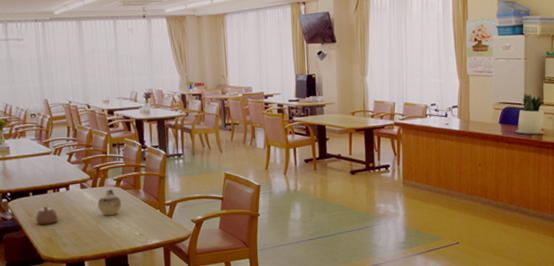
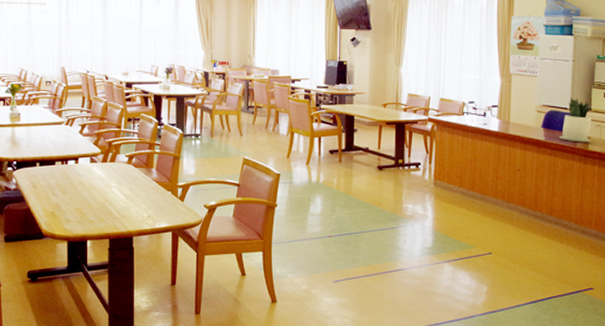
sugar bowl: present [36,205,58,225] -> none [40,178,64,198]
teapot: present [97,189,122,217] -> none [106,165,132,194]

